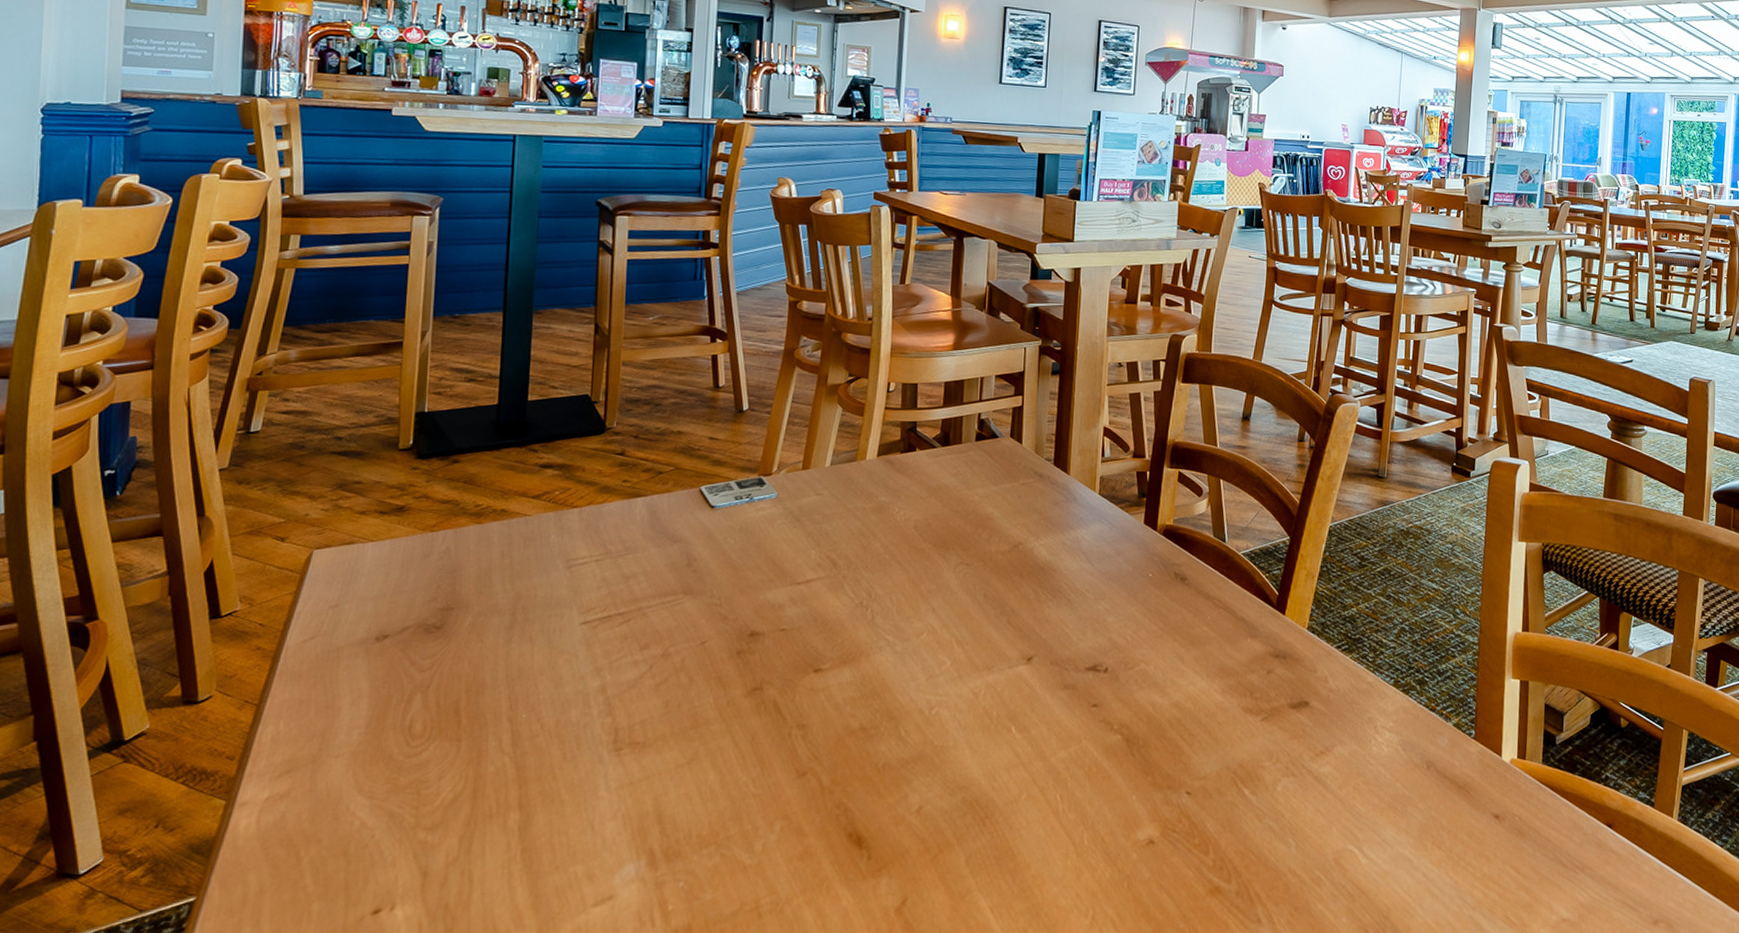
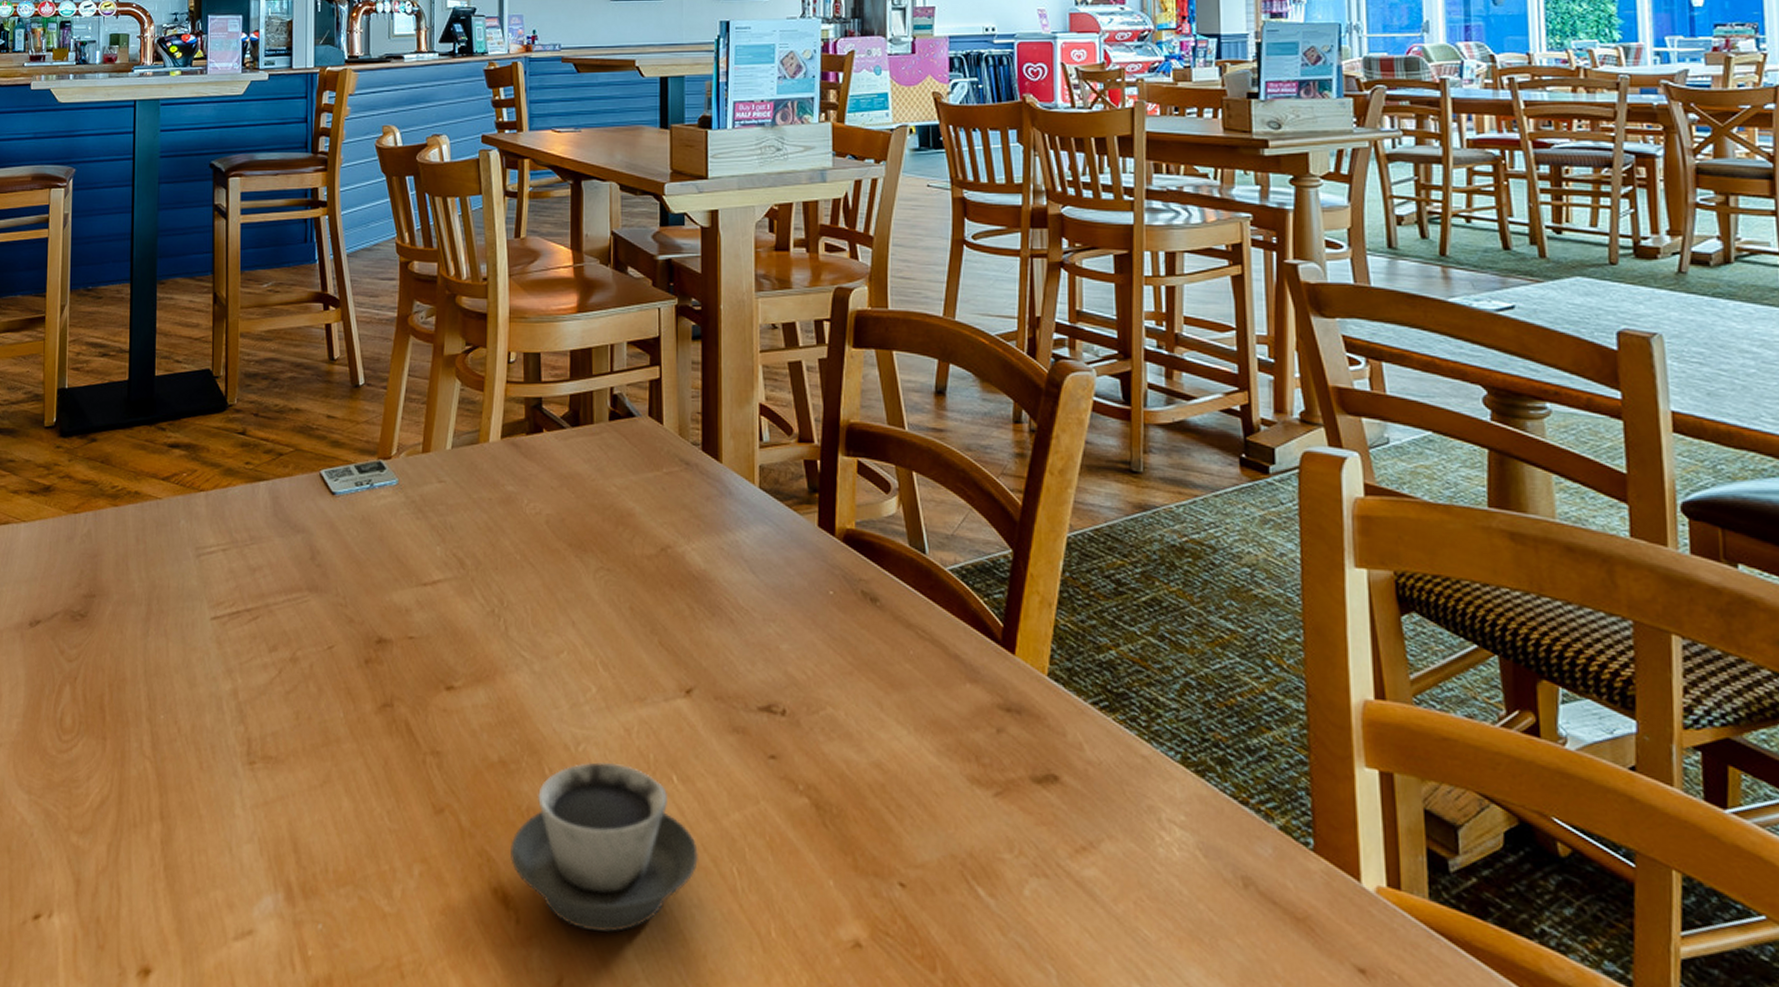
cup: none [866,721,1030,857] -> present [511,762,700,932]

